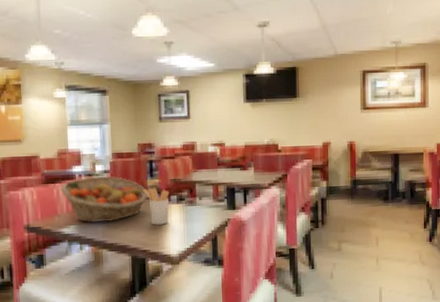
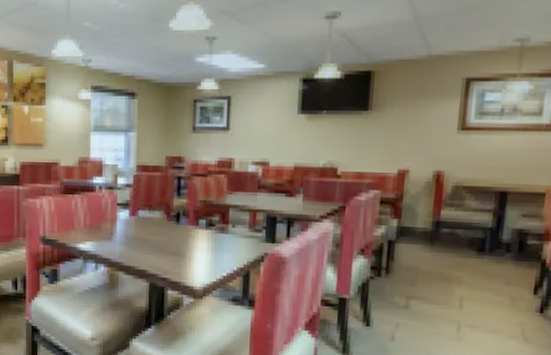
fruit basket: present [61,175,148,223] -> none [79,190,173,243]
utensil holder: present [143,188,169,225] -> none [168,208,198,252]

